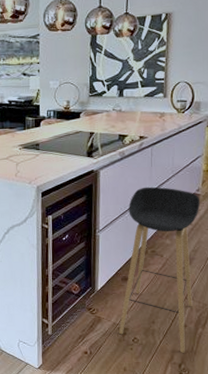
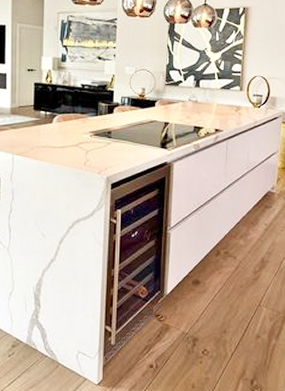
stool: present [118,186,199,353] -> none [187,182,274,367]

